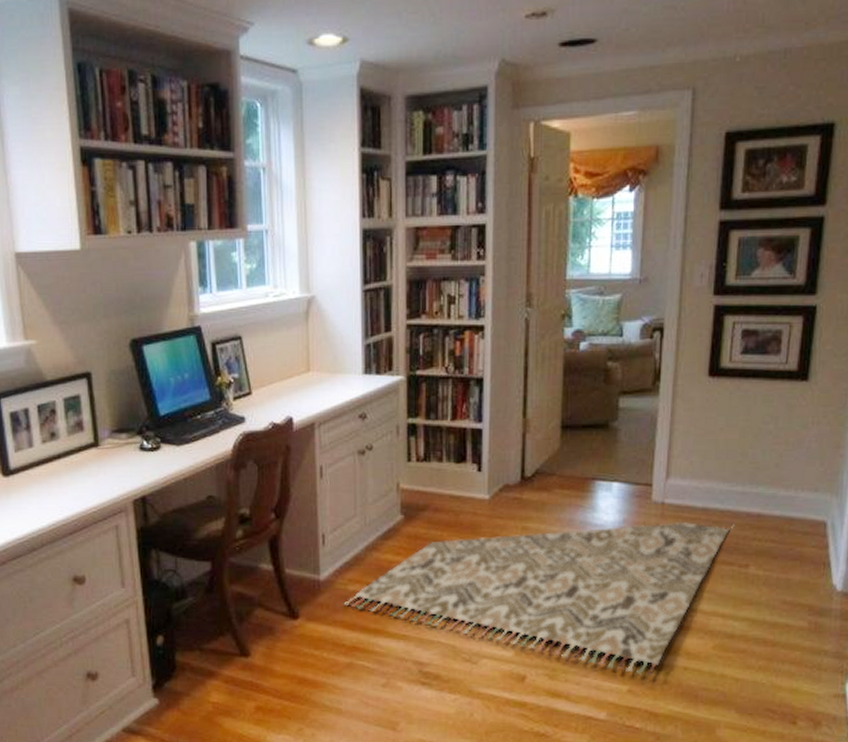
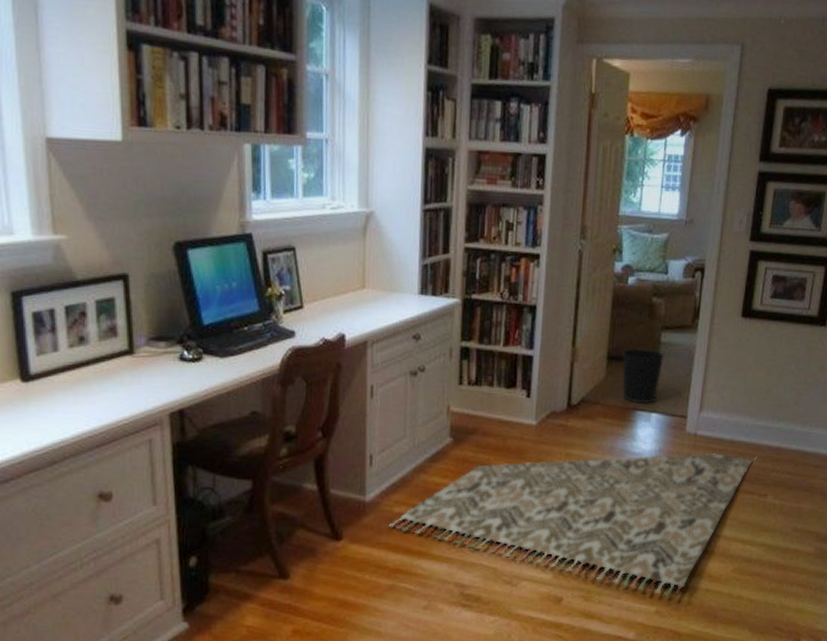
wastebasket: none [577,415,624,473] -> present [622,348,665,404]

